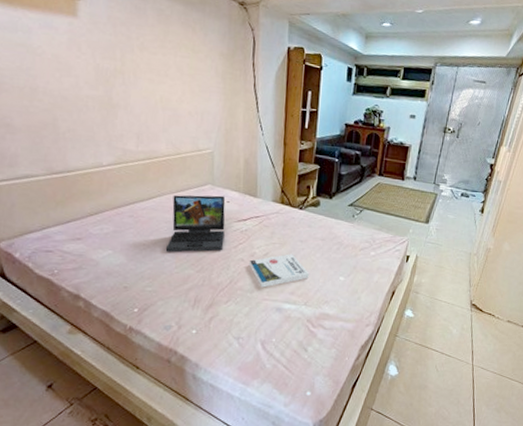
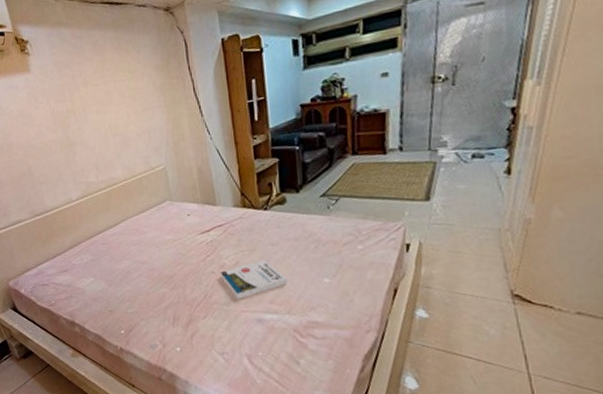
laptop: present [165,195,226,252] -> none [136,210,192,273]

